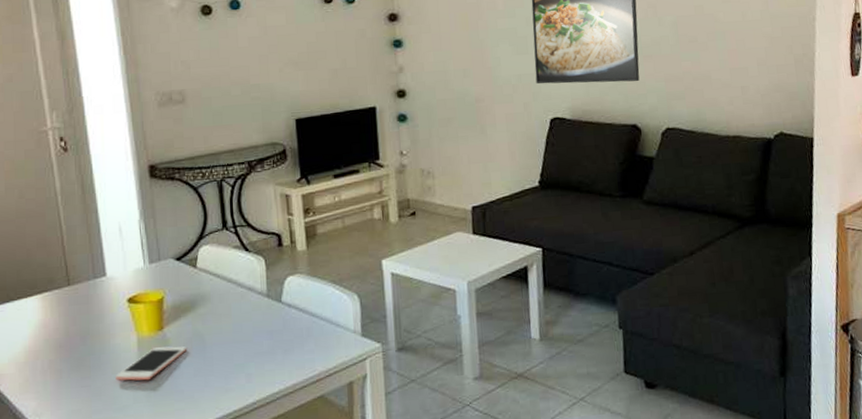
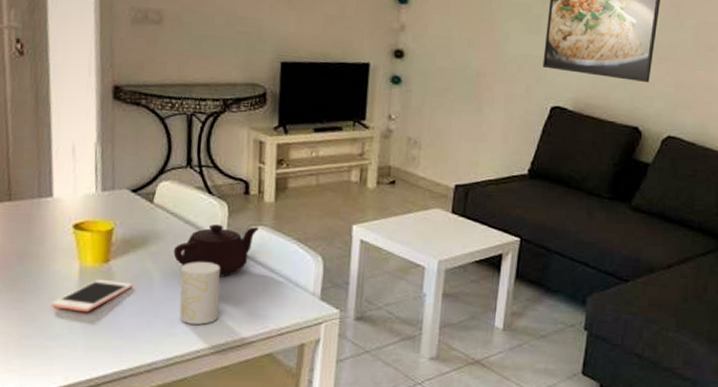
teapot: none [220,275,295,328] -> present [173,224,259,277]
cup: none [228,316,270,378] -> present [179,262,220,325]

